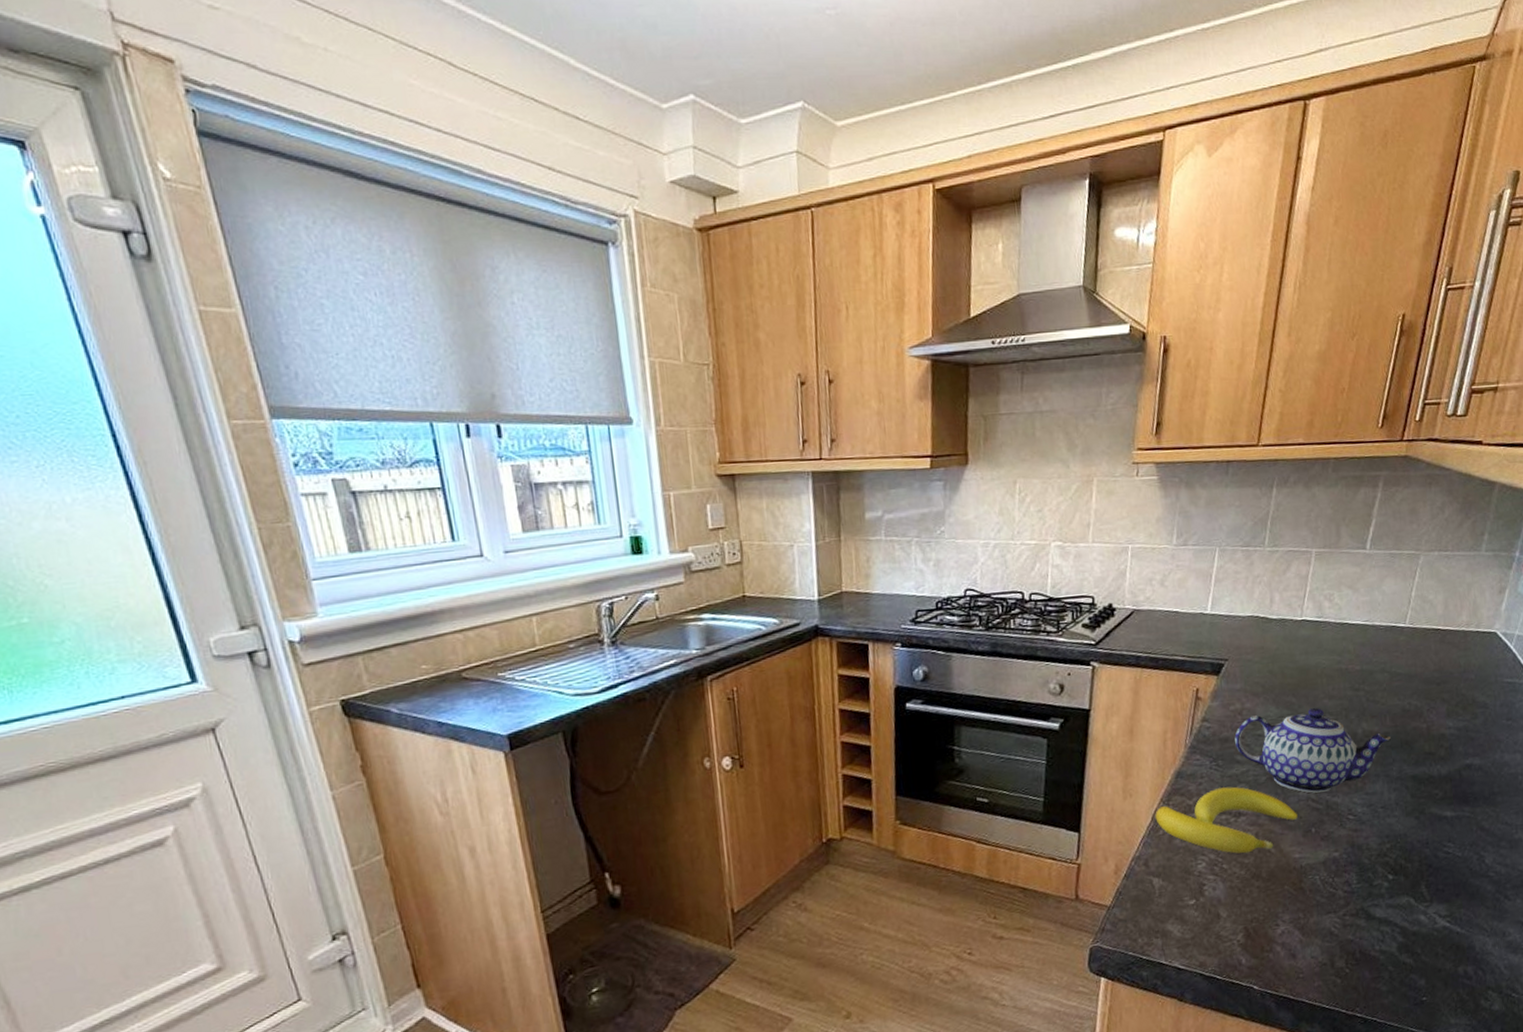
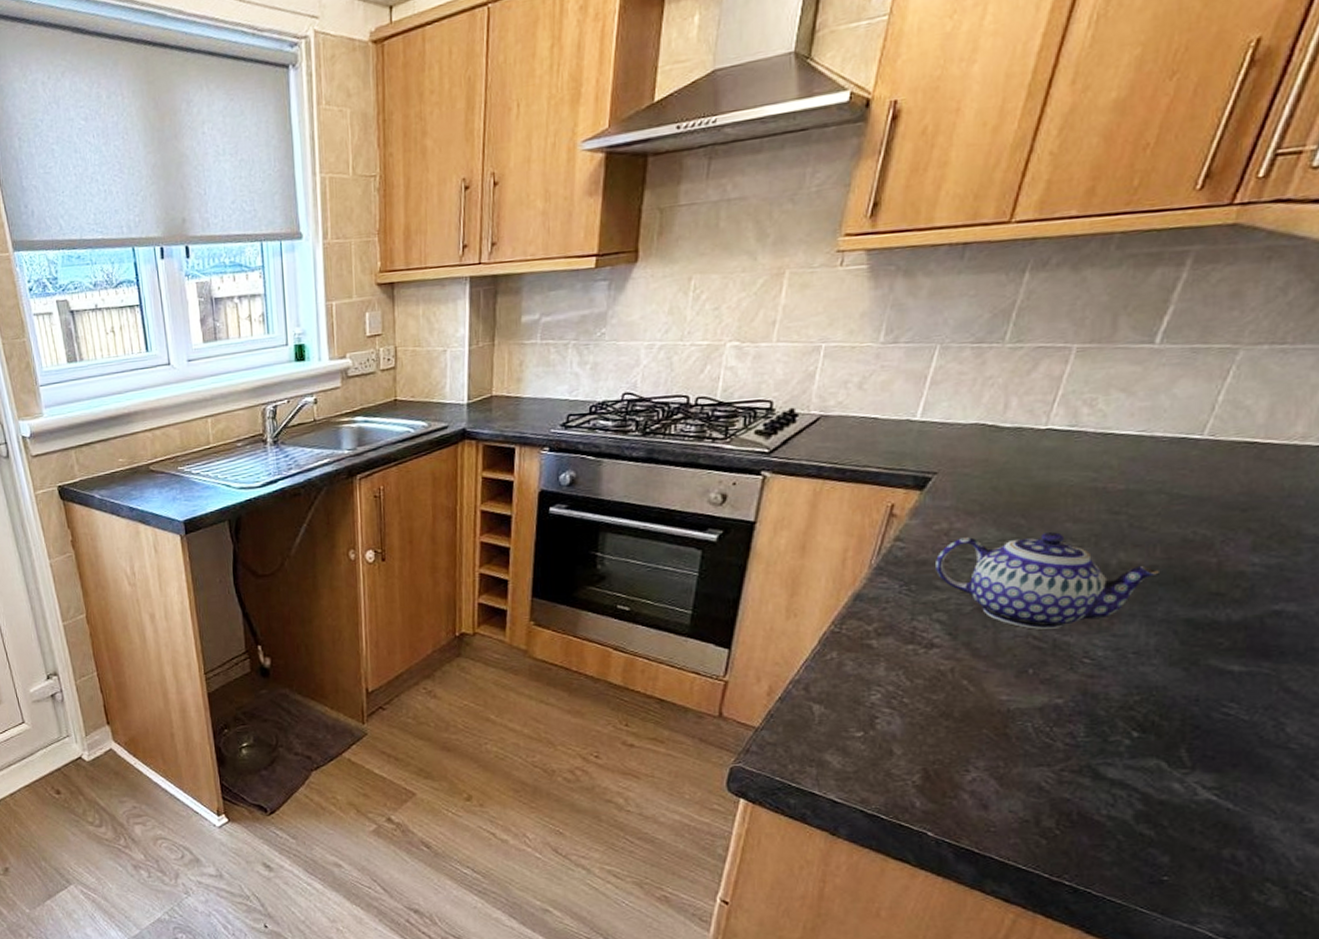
banana: present [1155,786,1298,854] -> none [823,614,1011,689]

